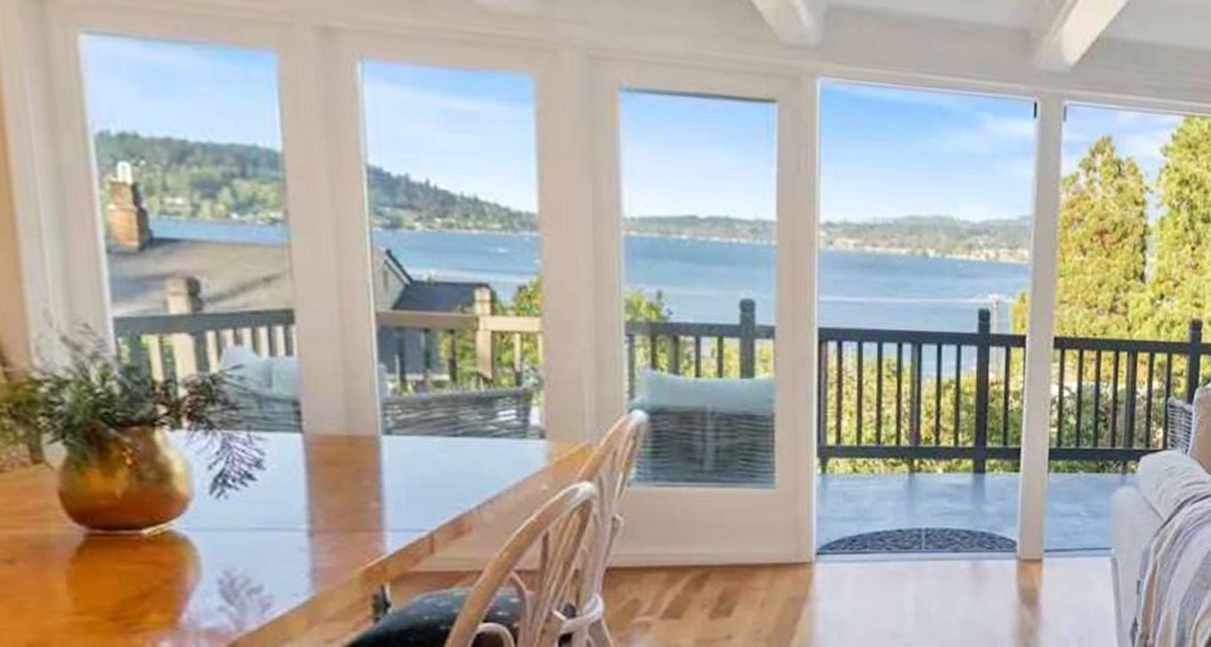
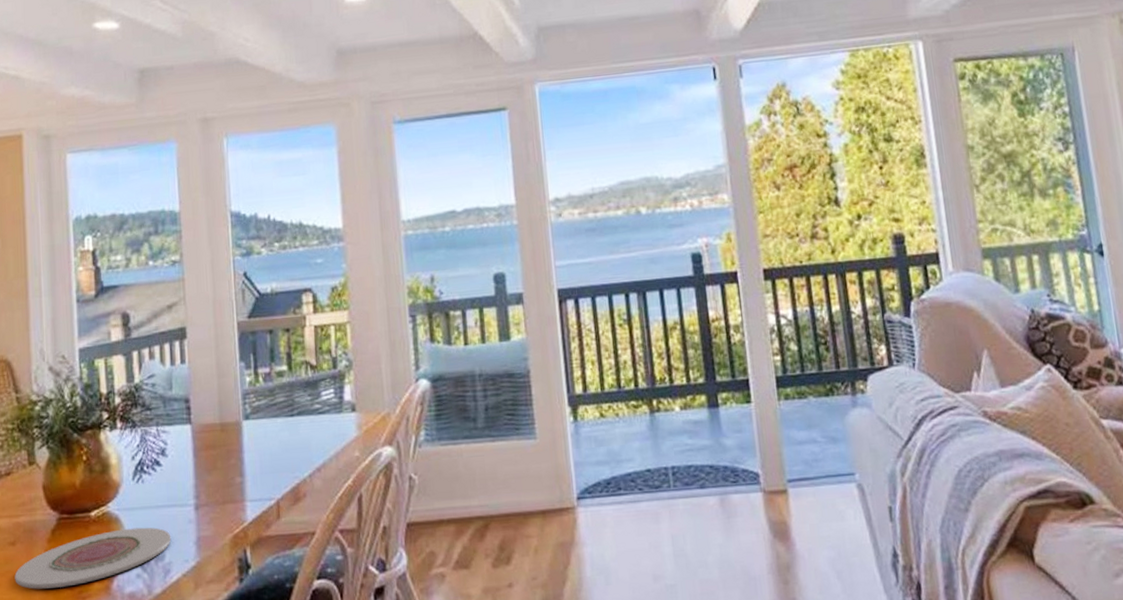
plate: none [16,552,273,619] -> present [14,527,172,590]

